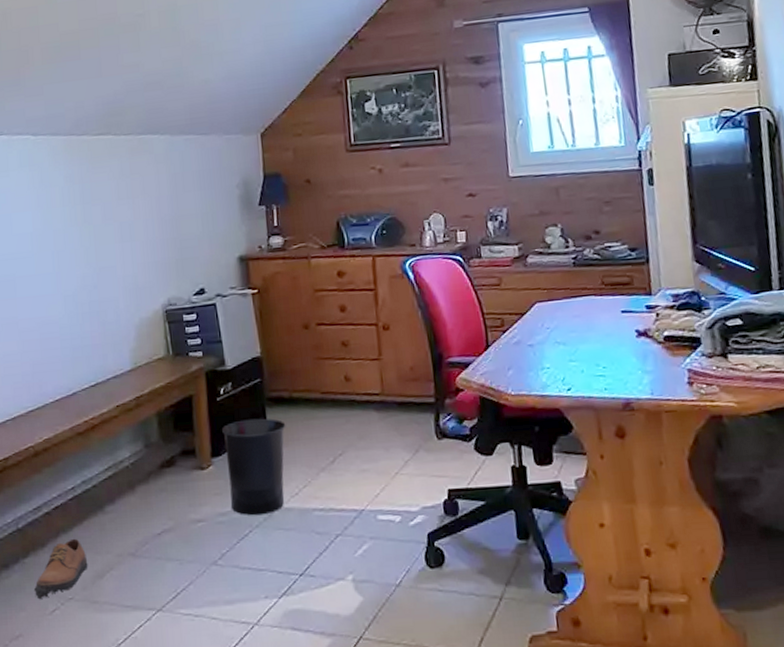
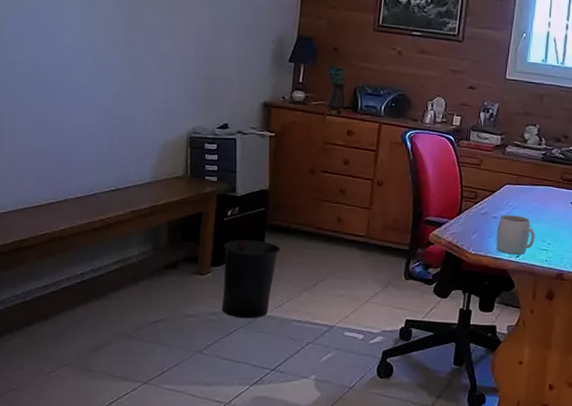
shoe: present [34,538,88,600] -> none [34,315,87,362]
vase: none [302,196,330,257] -> present [327,62,346,116]
mug: none [536,338,587,388] -> present [496,215,536,254]

